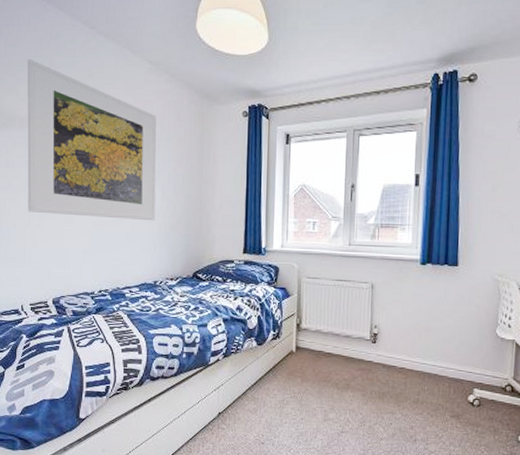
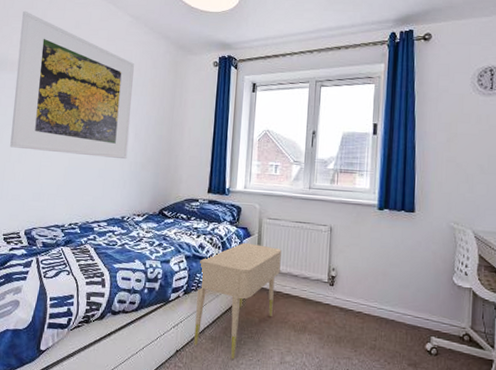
nightstand: none [236,303,322,419] -> present [194,242,282,360]

